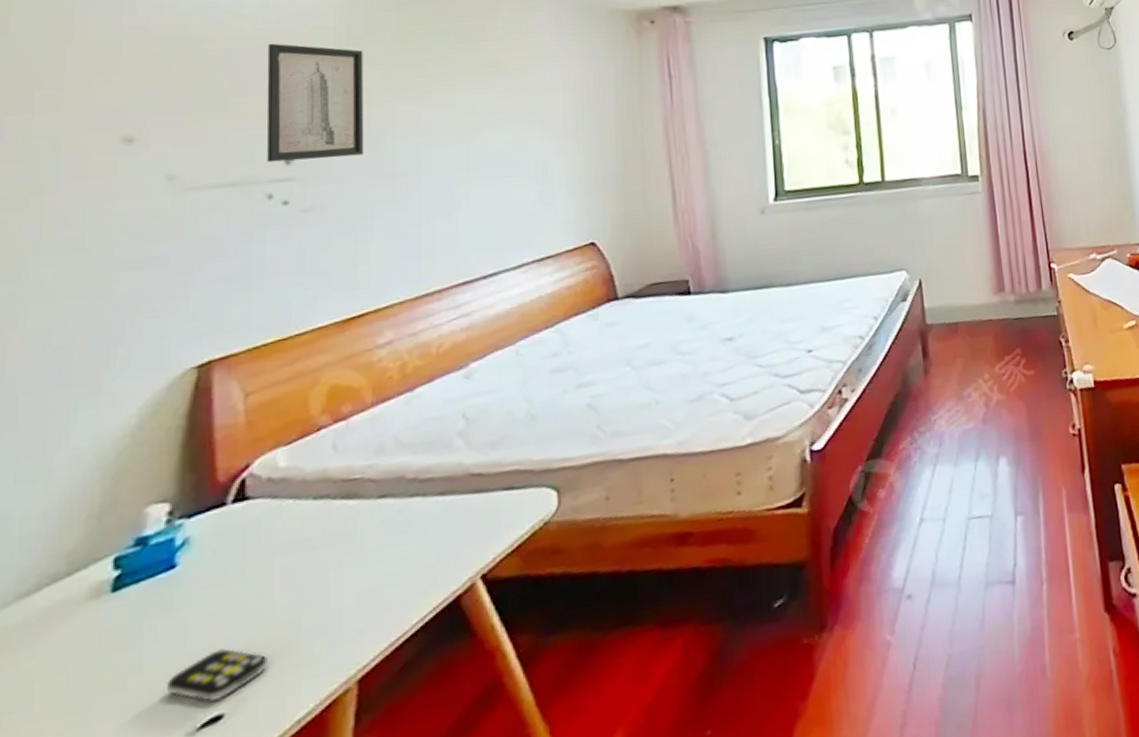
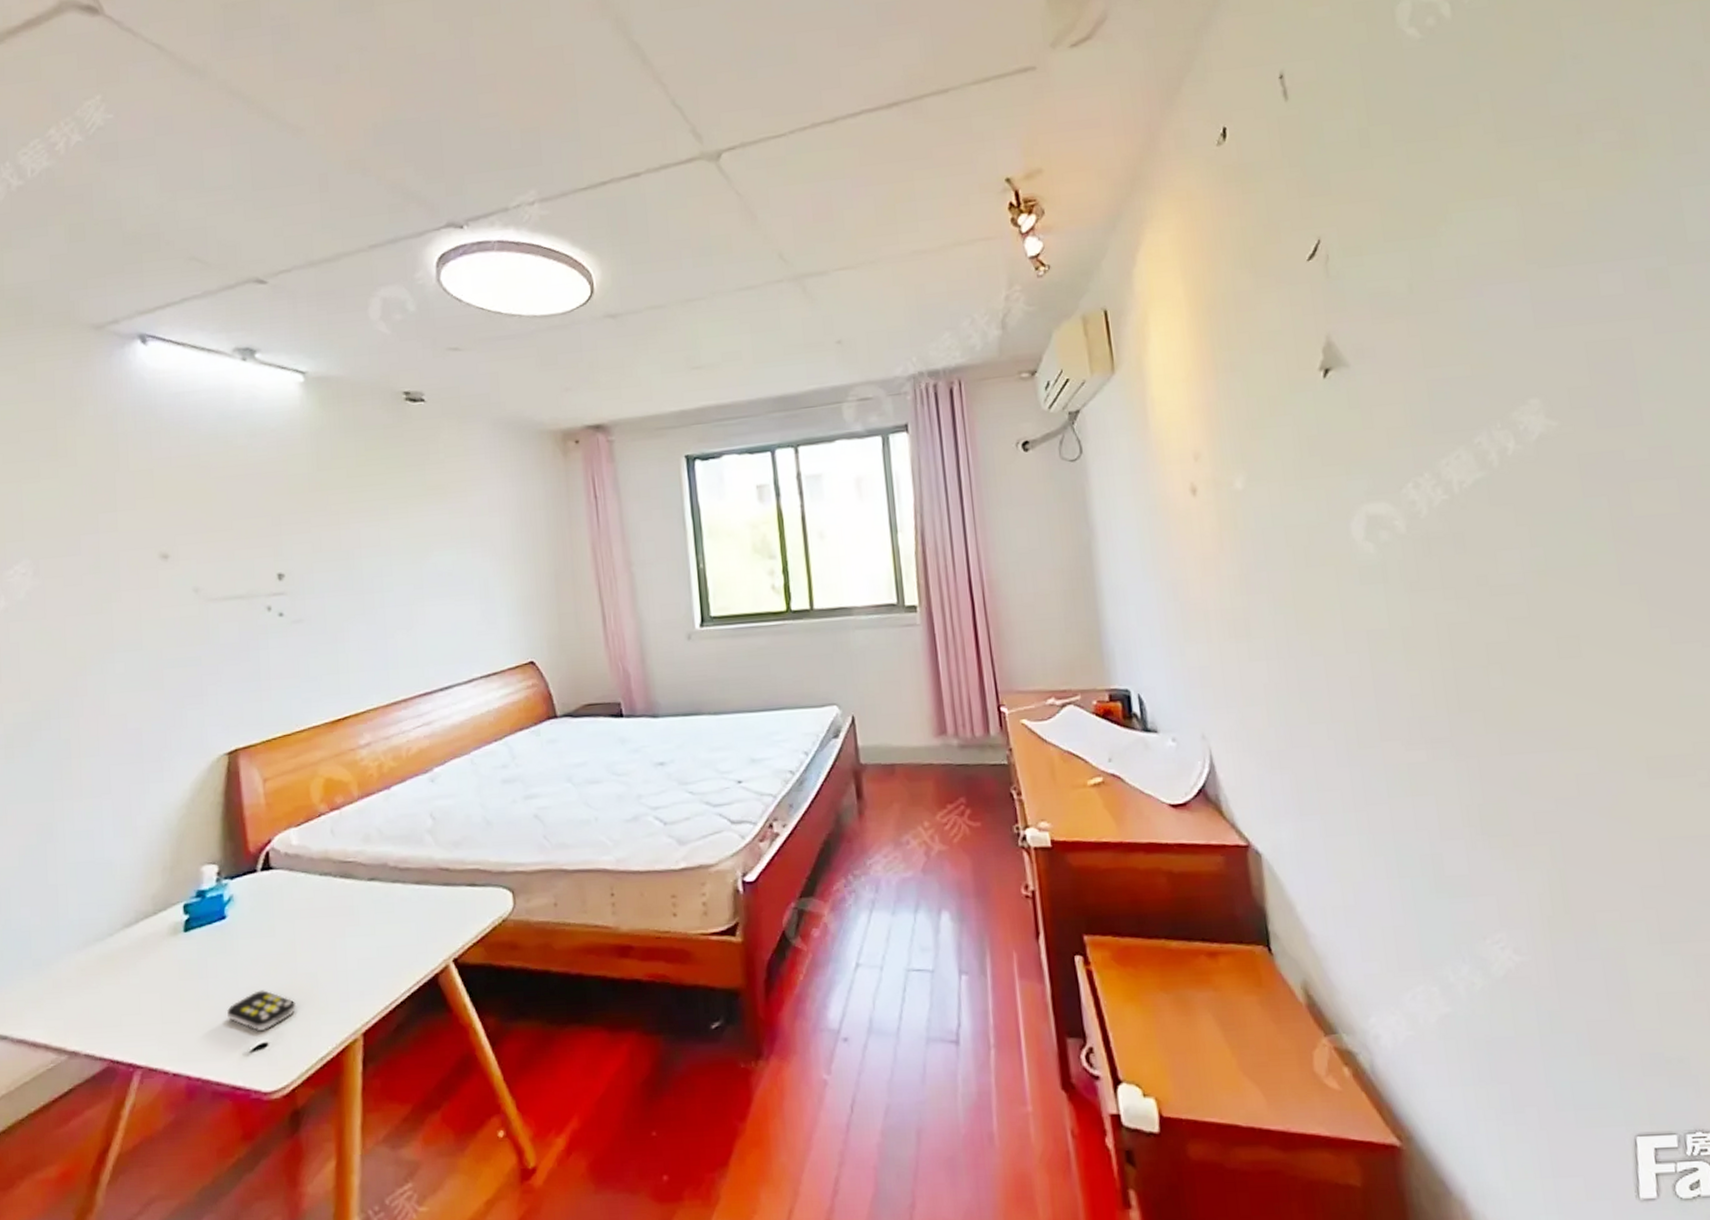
wall art: present [267,43,364,163] -> none [258,470,338,578]

